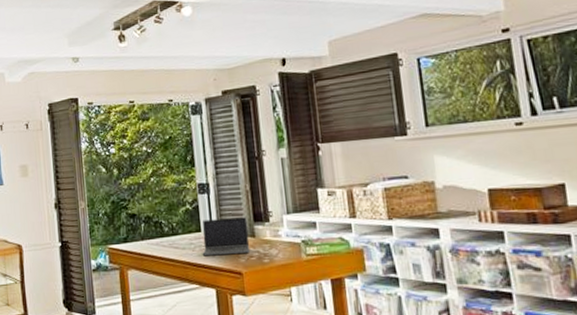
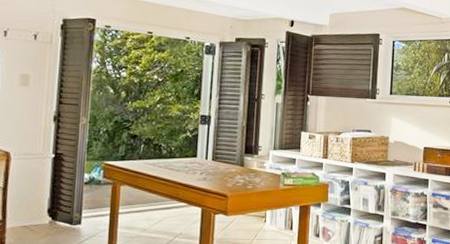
laptop computer: present [202,217,250,256] -> none [194,147,239,180]

